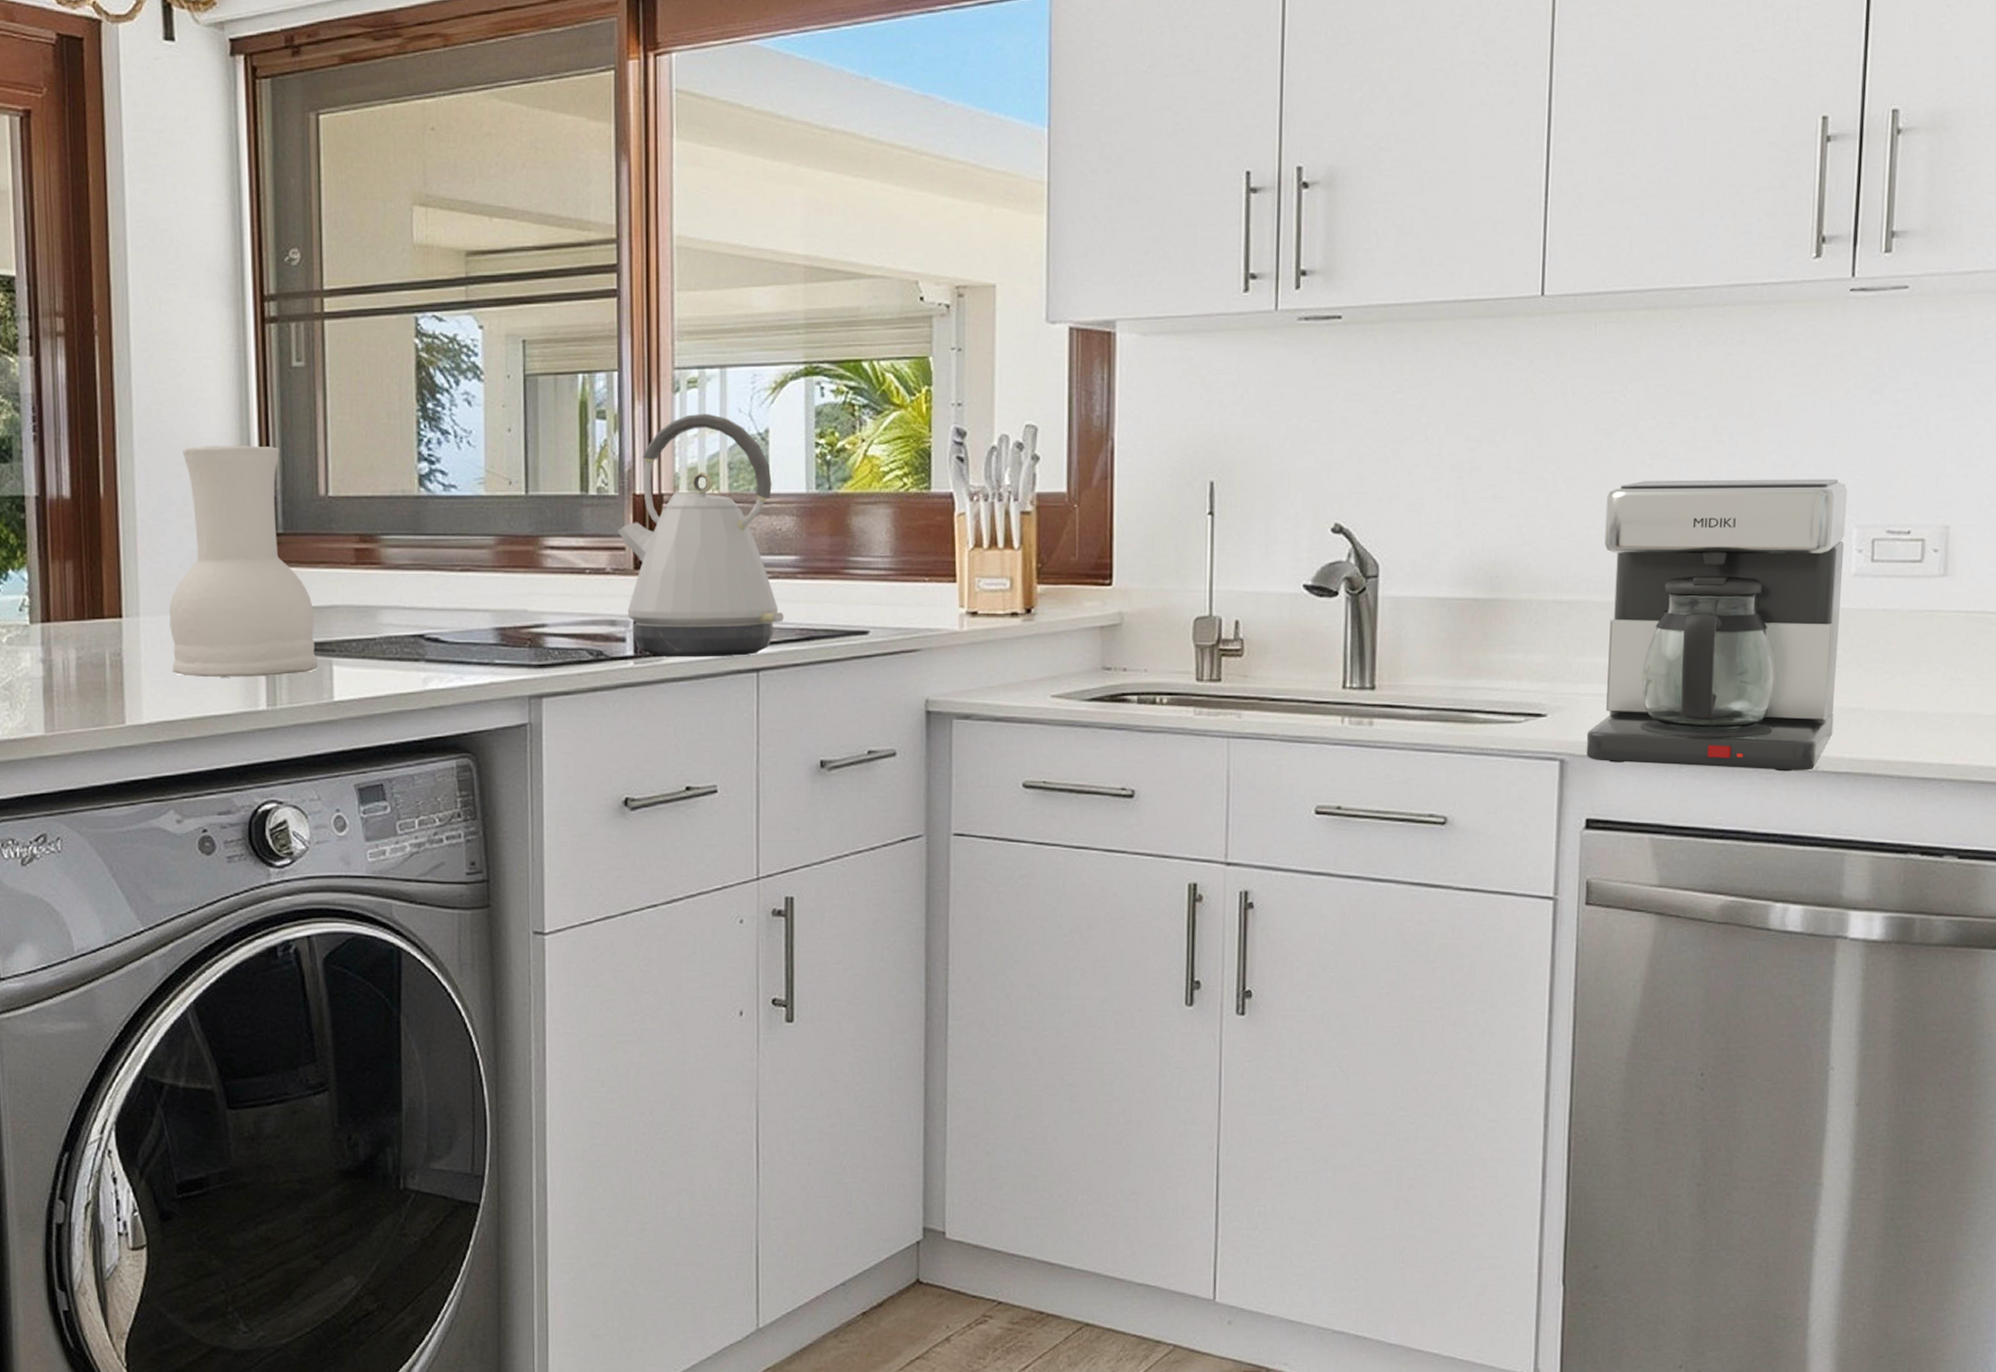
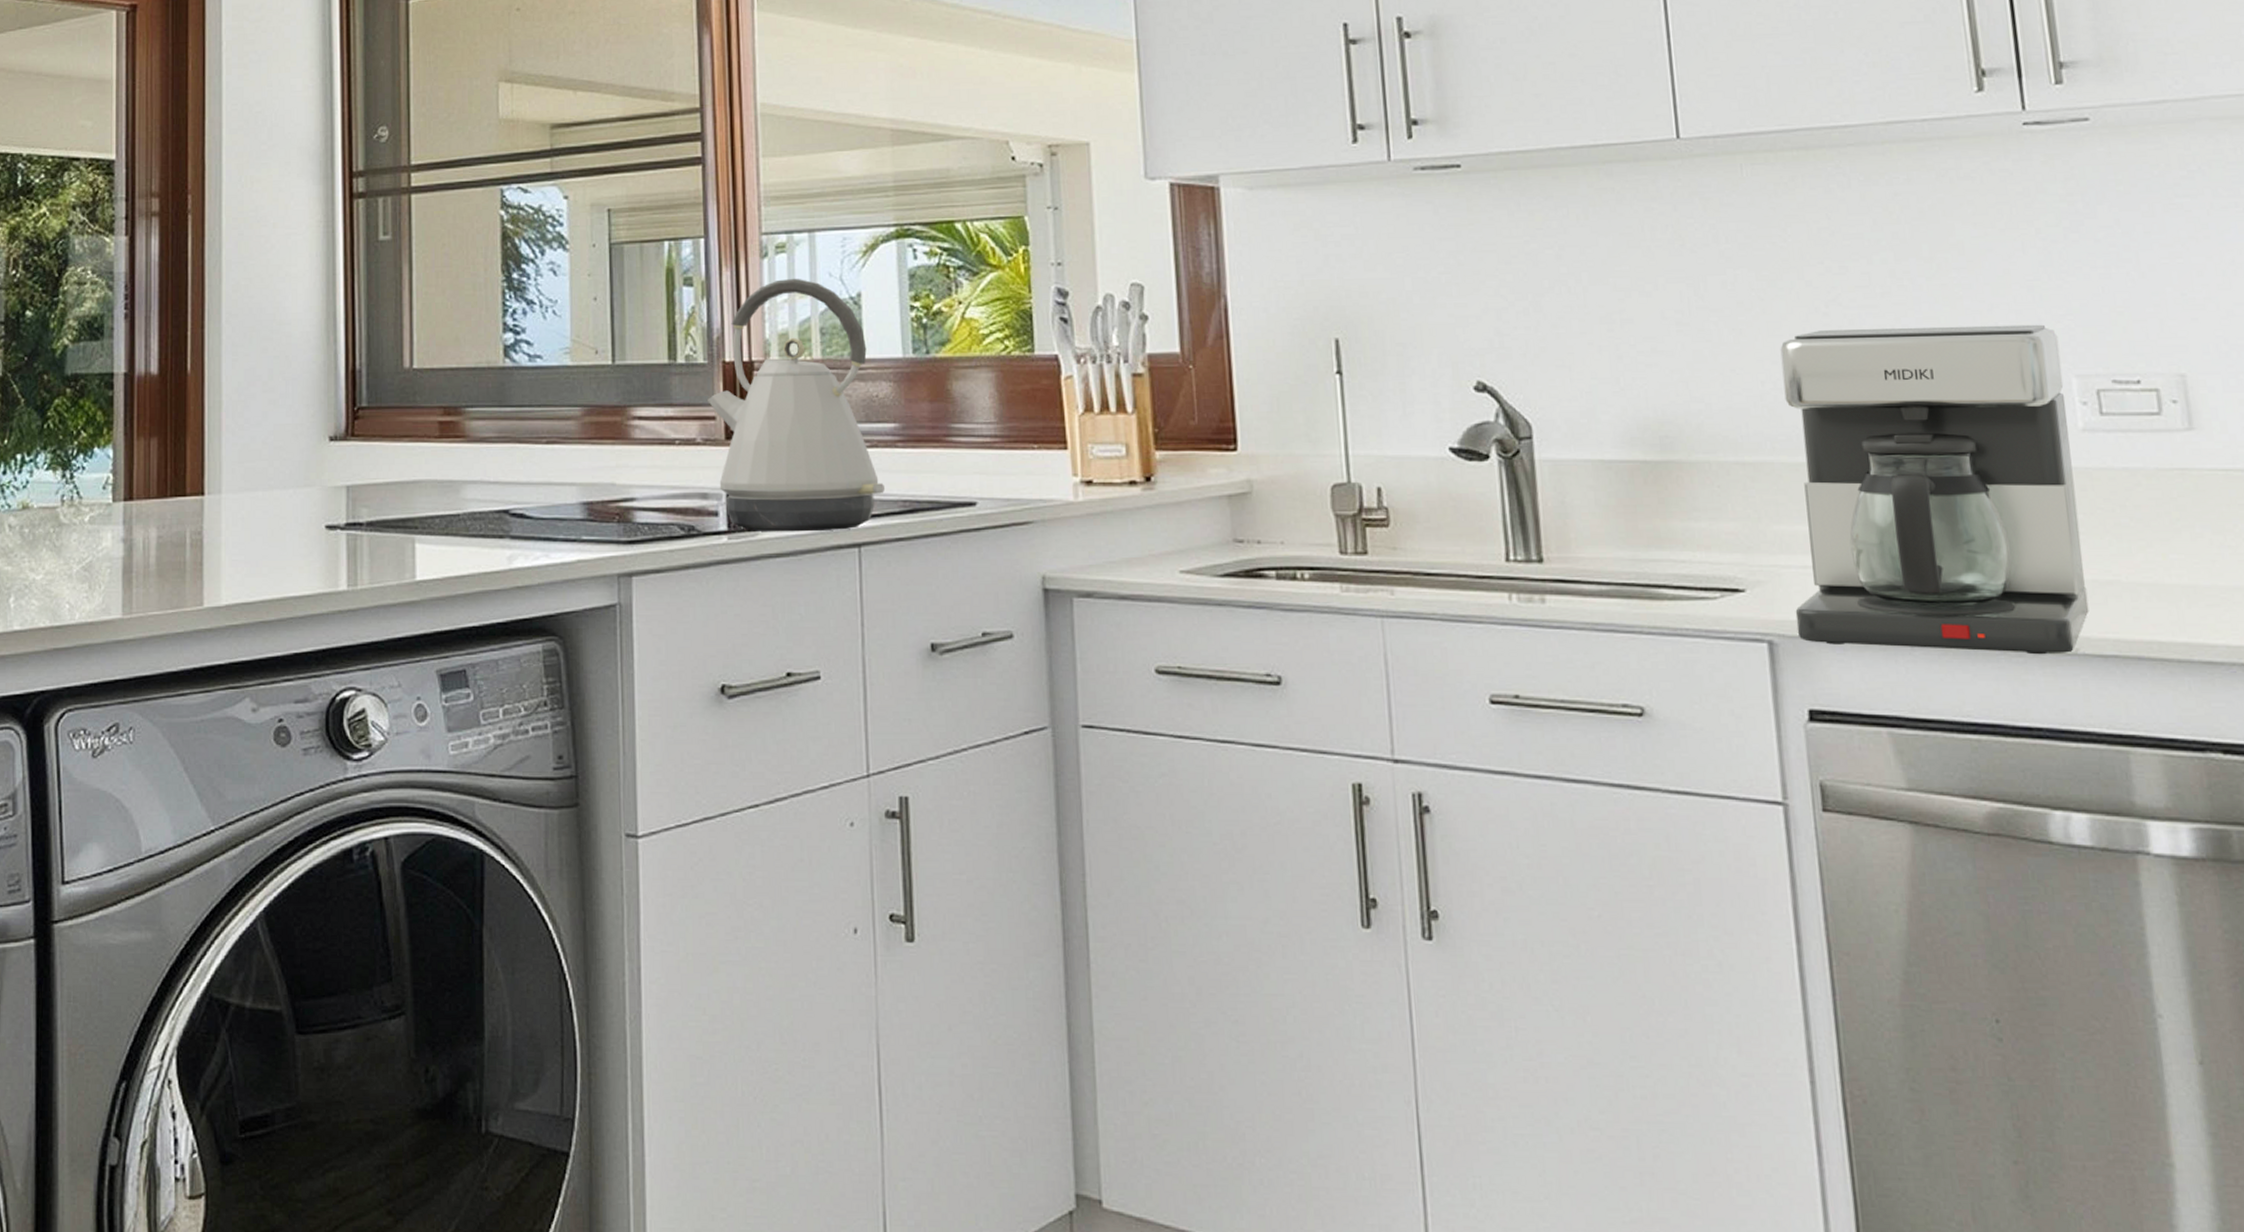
vase: present [169,445,318,678] -> none [251,319,401,557]

